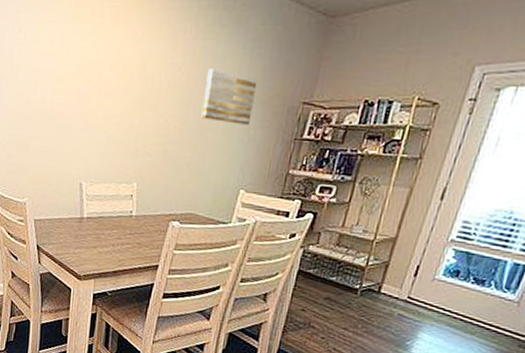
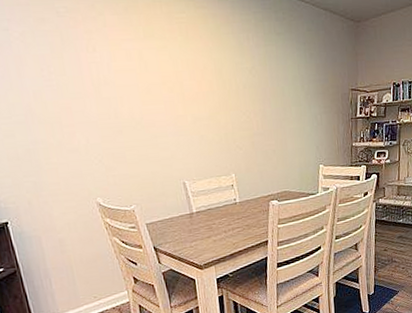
wall art: present [201,68,258,125] -> none [274,69,316,113]

